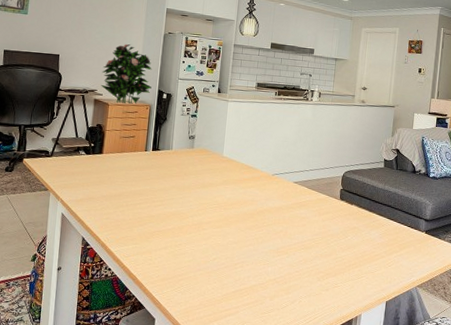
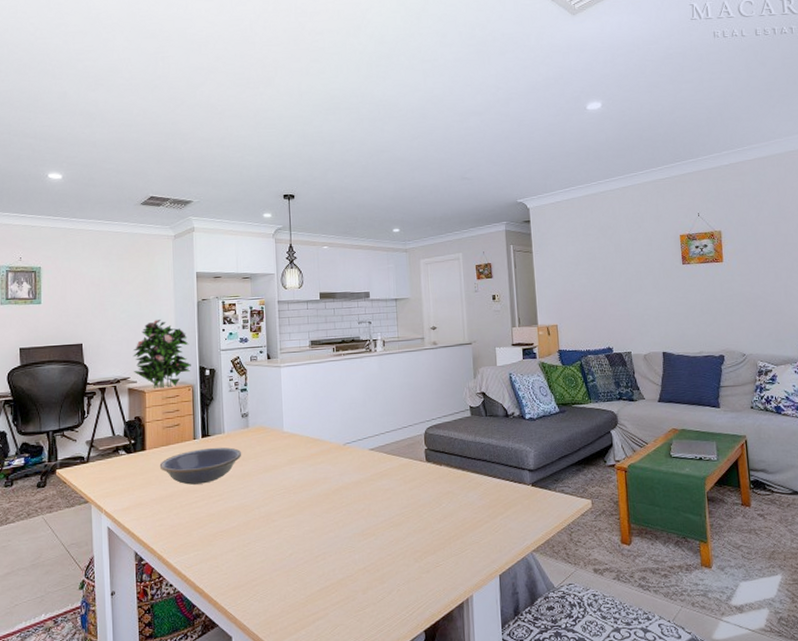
bowl: none [113,160,185,190] -> present [159,447,242,485]

